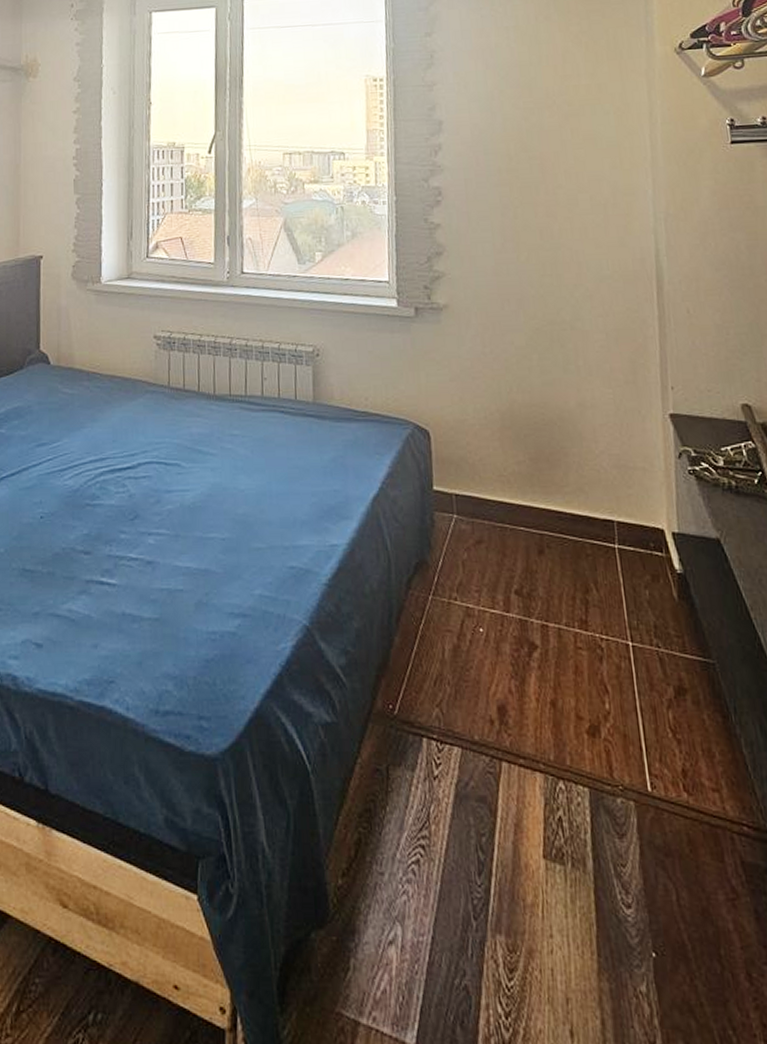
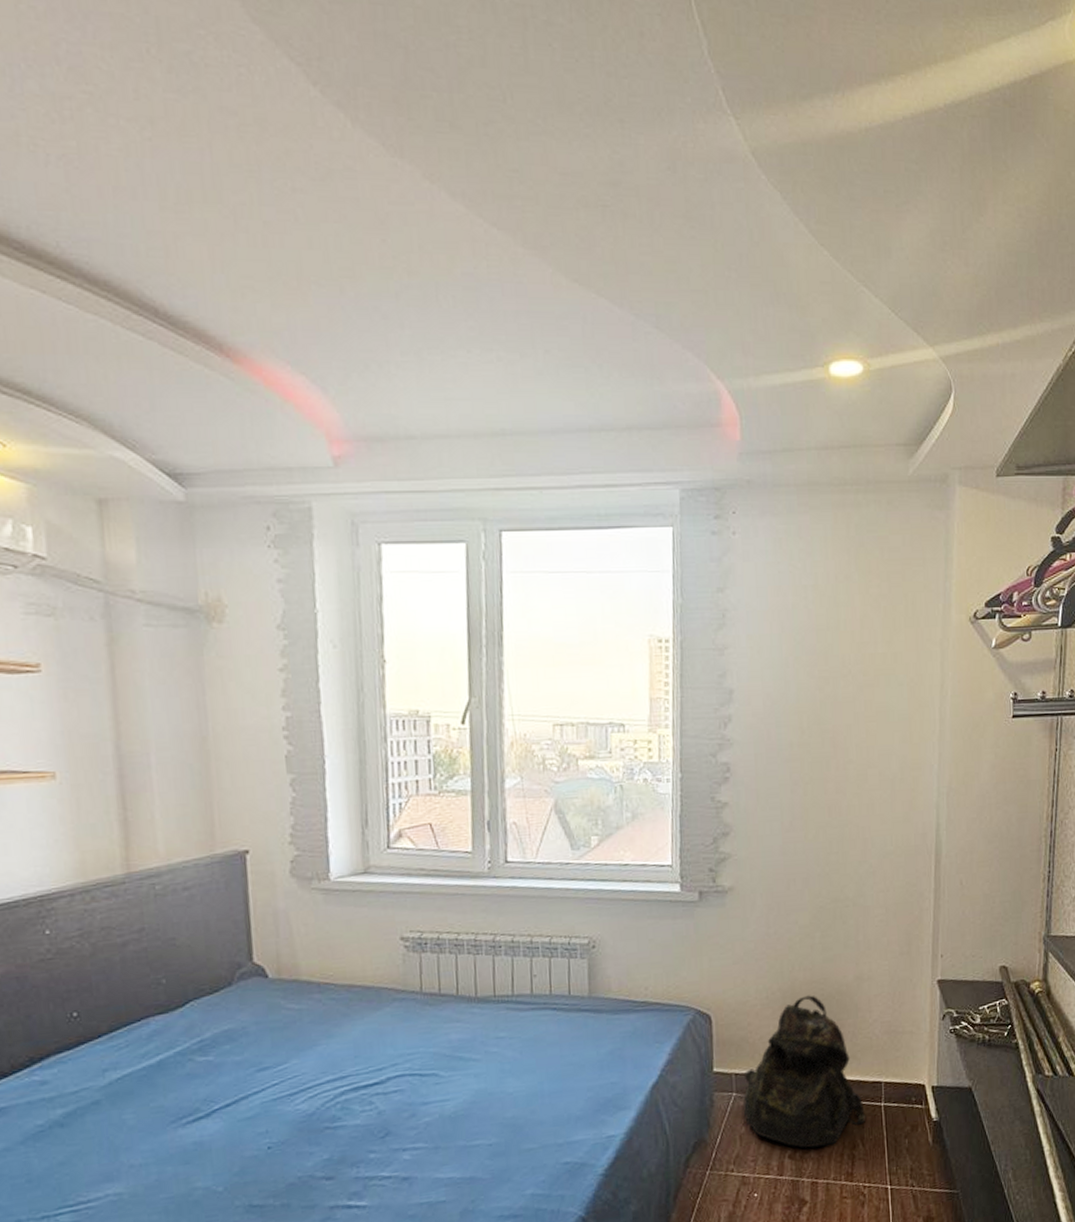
backpack: none [464,419,599,586] -> present [742,995,866,1148]

